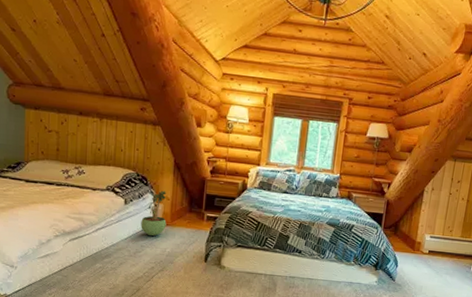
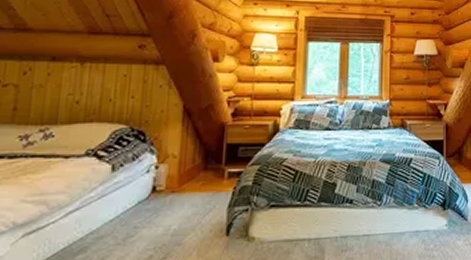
potted plant: present [141,190,167,236] -> none [134,146,172,210]

